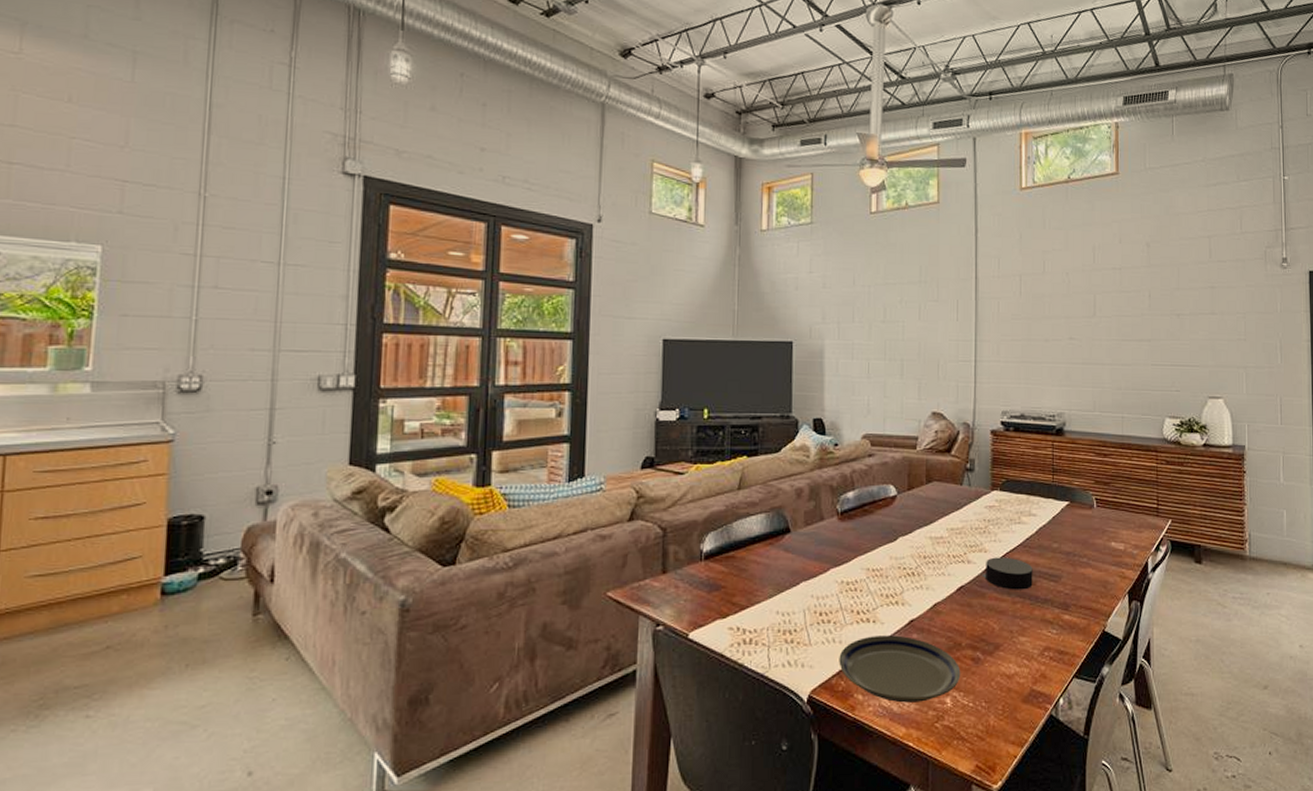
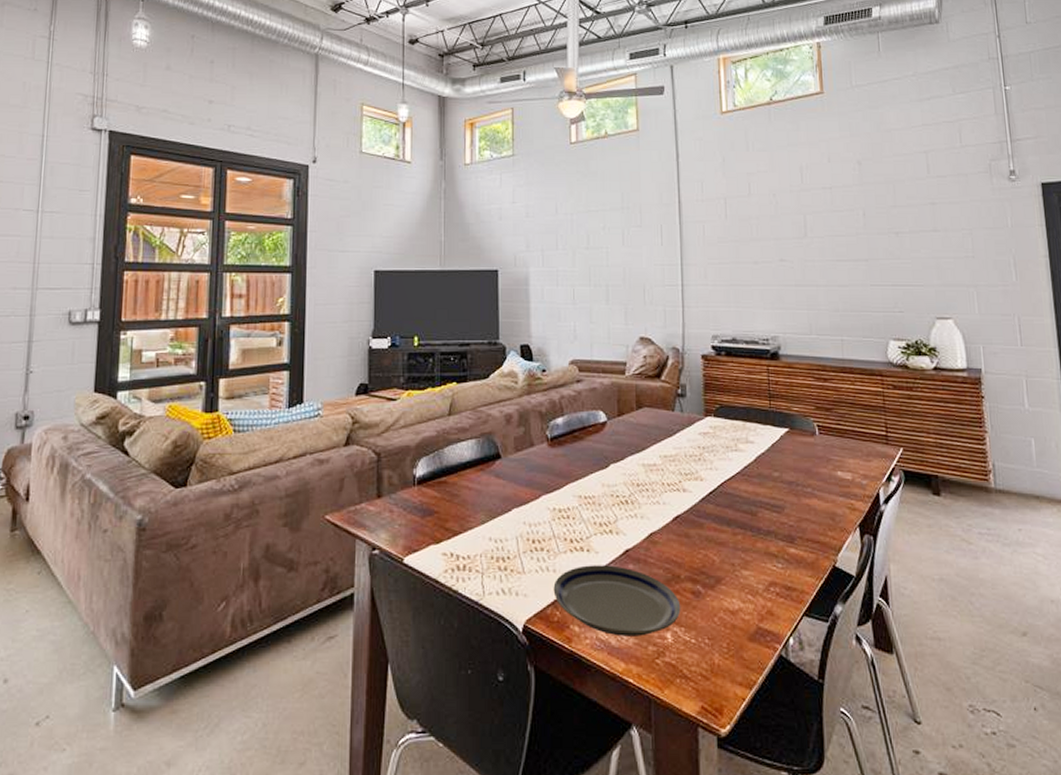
candle: present [982,557,1033,590] -> none [699,486,754,521]

